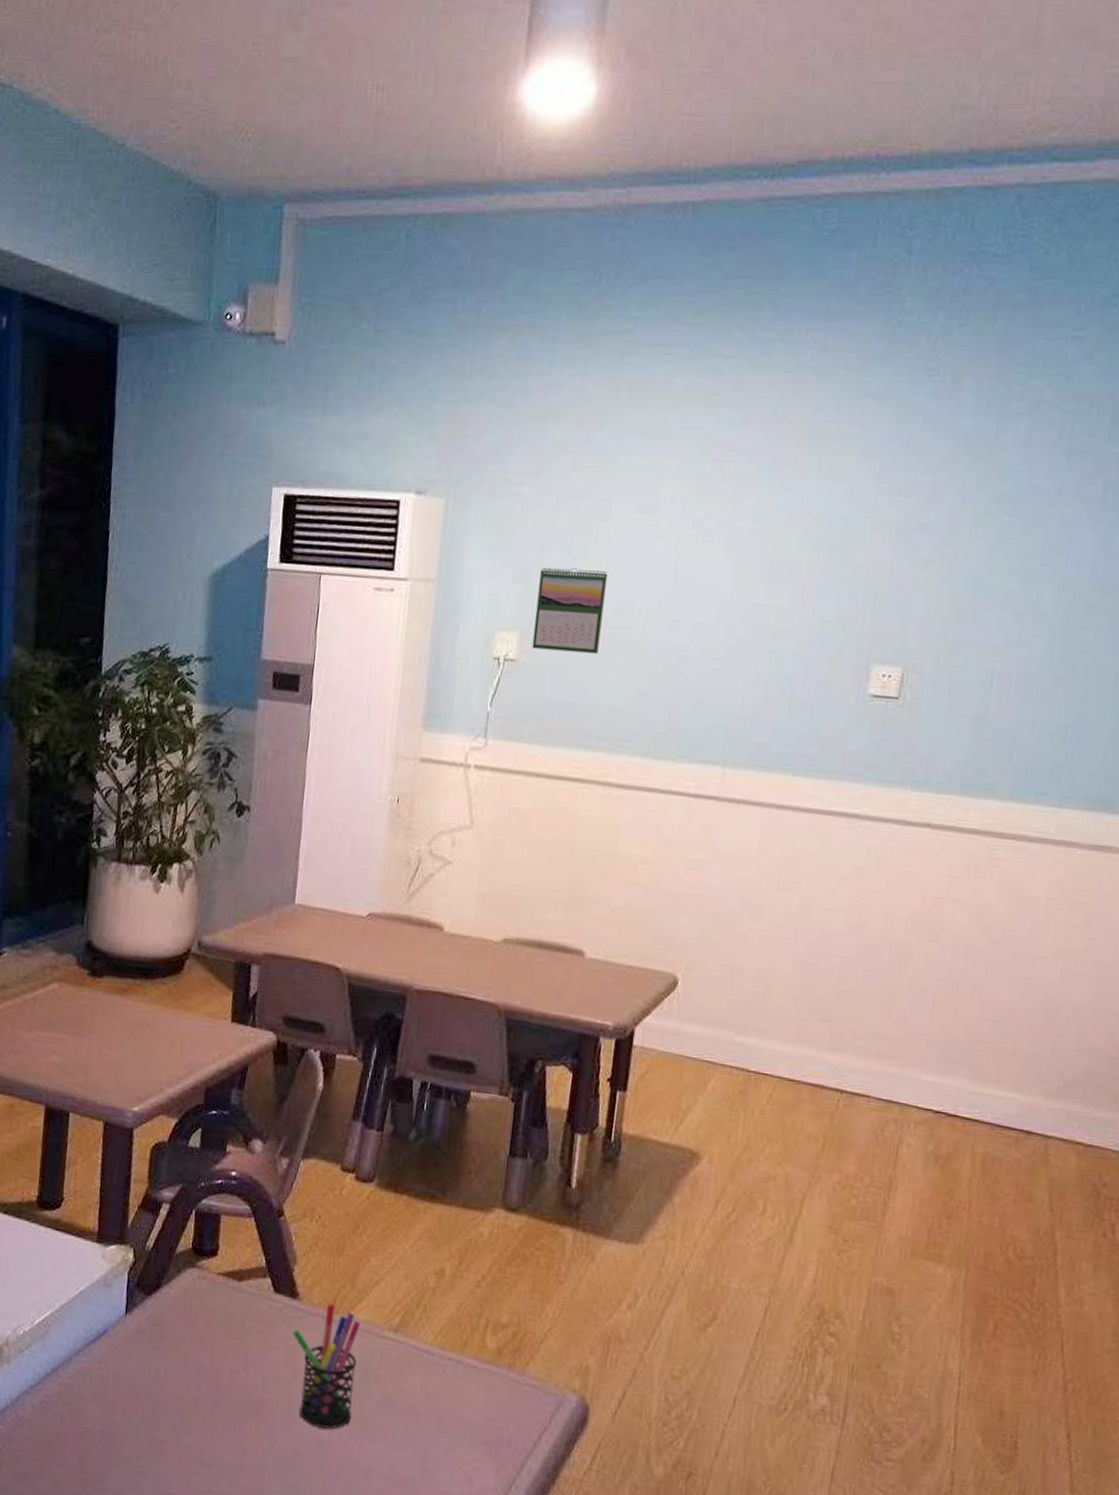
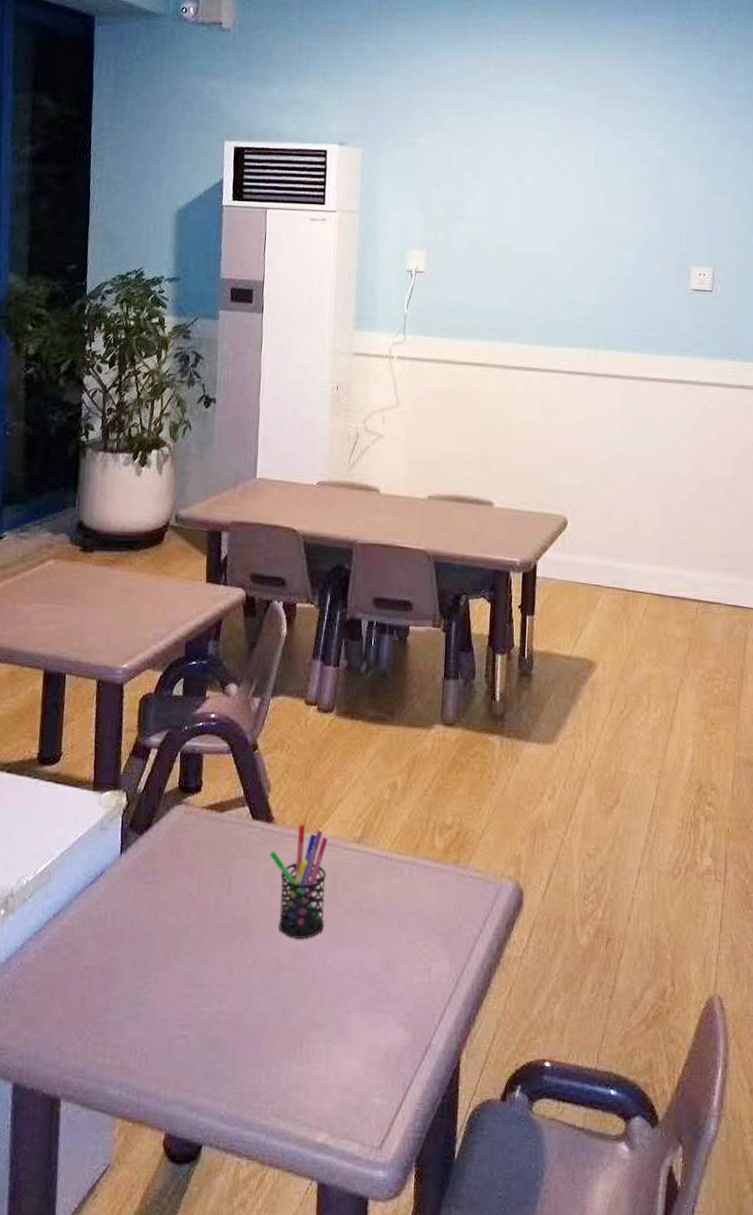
calendar: present [532,567,608,654] -> none [436,199,491,265]

